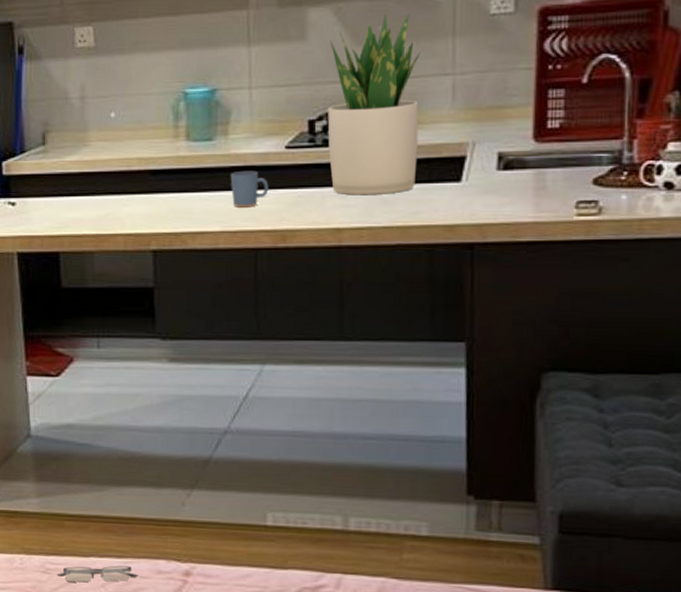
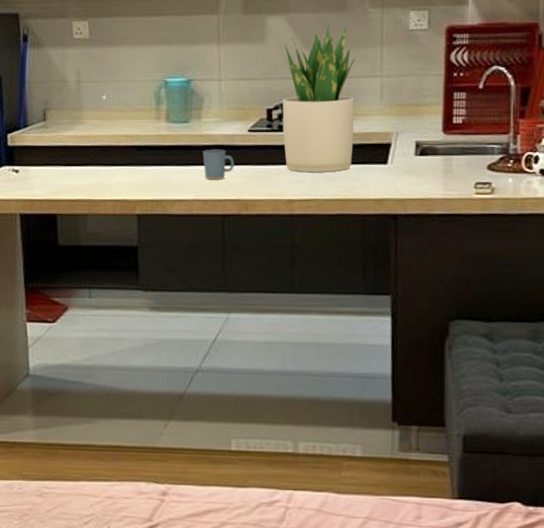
glasses: present [56,565,139,583] -> none [50,488,123,504]

